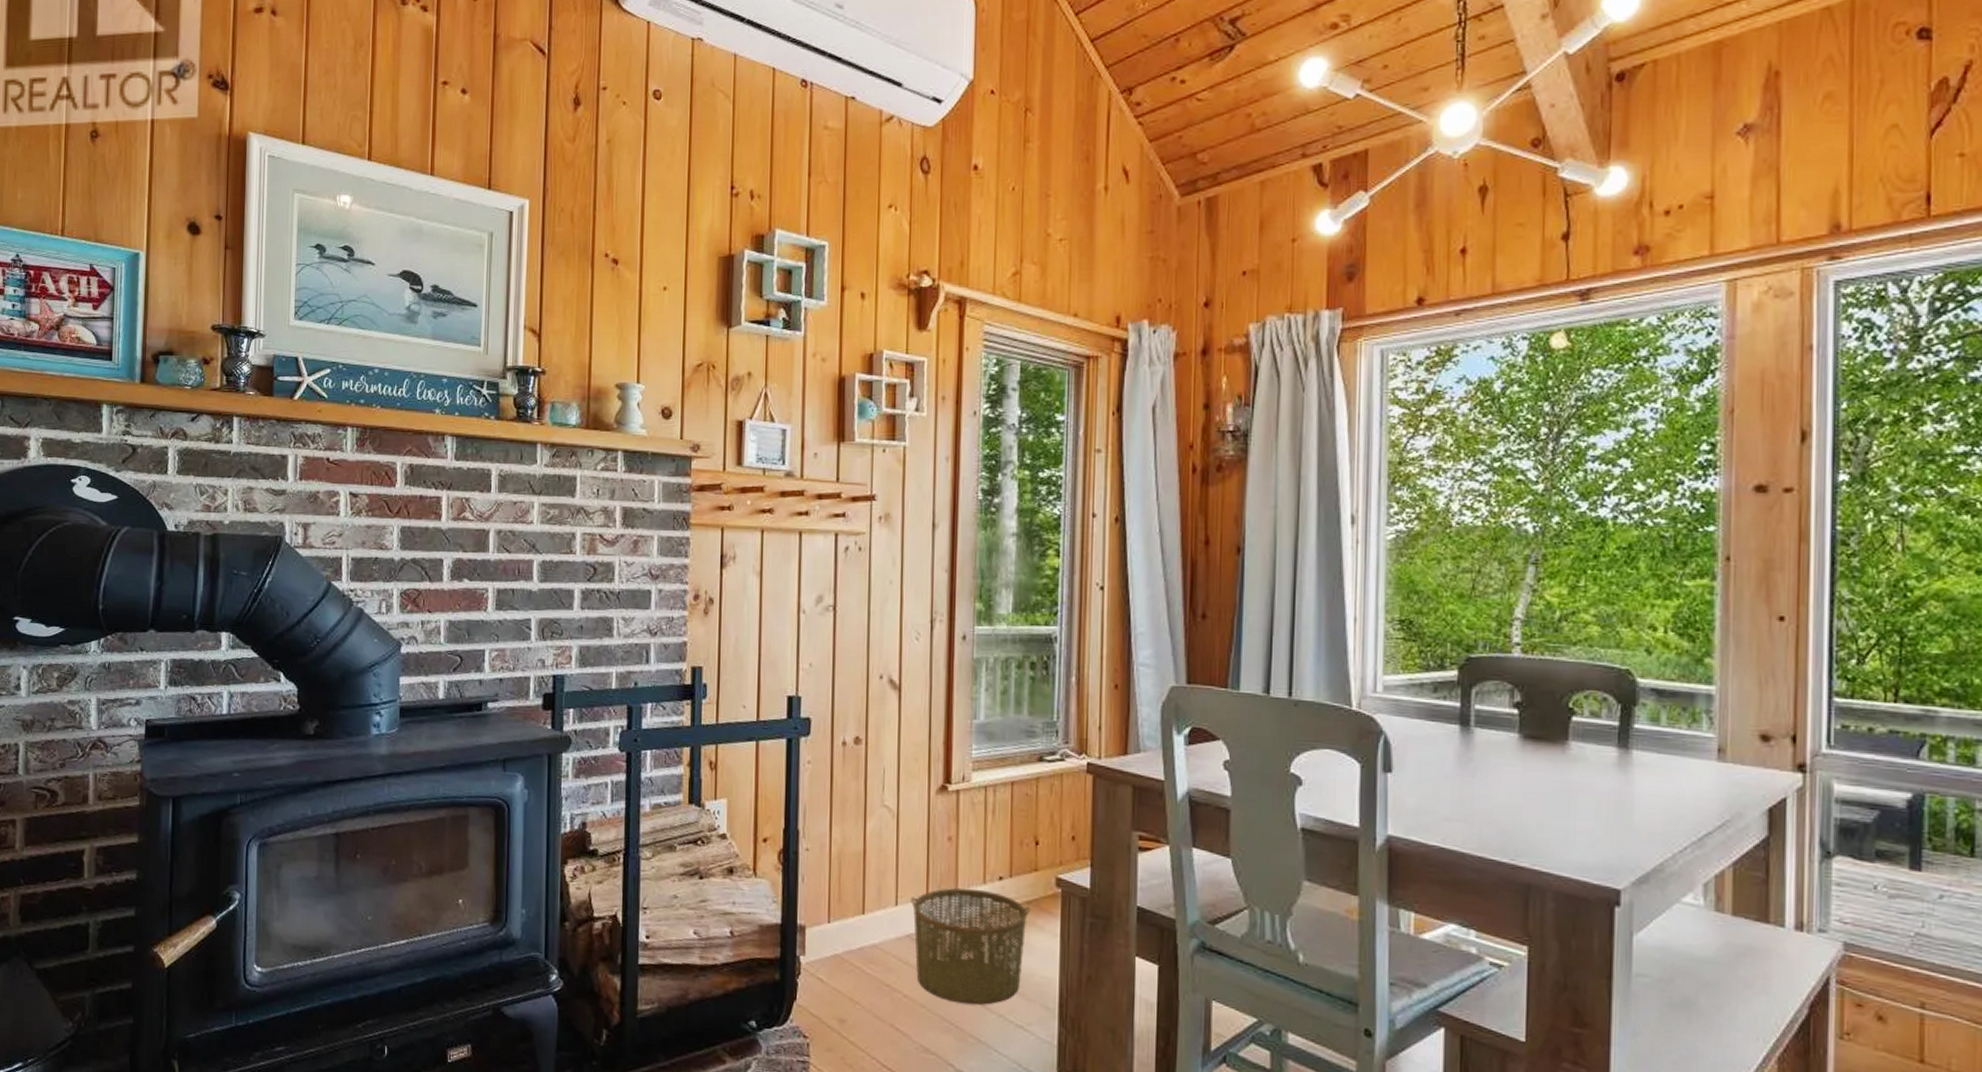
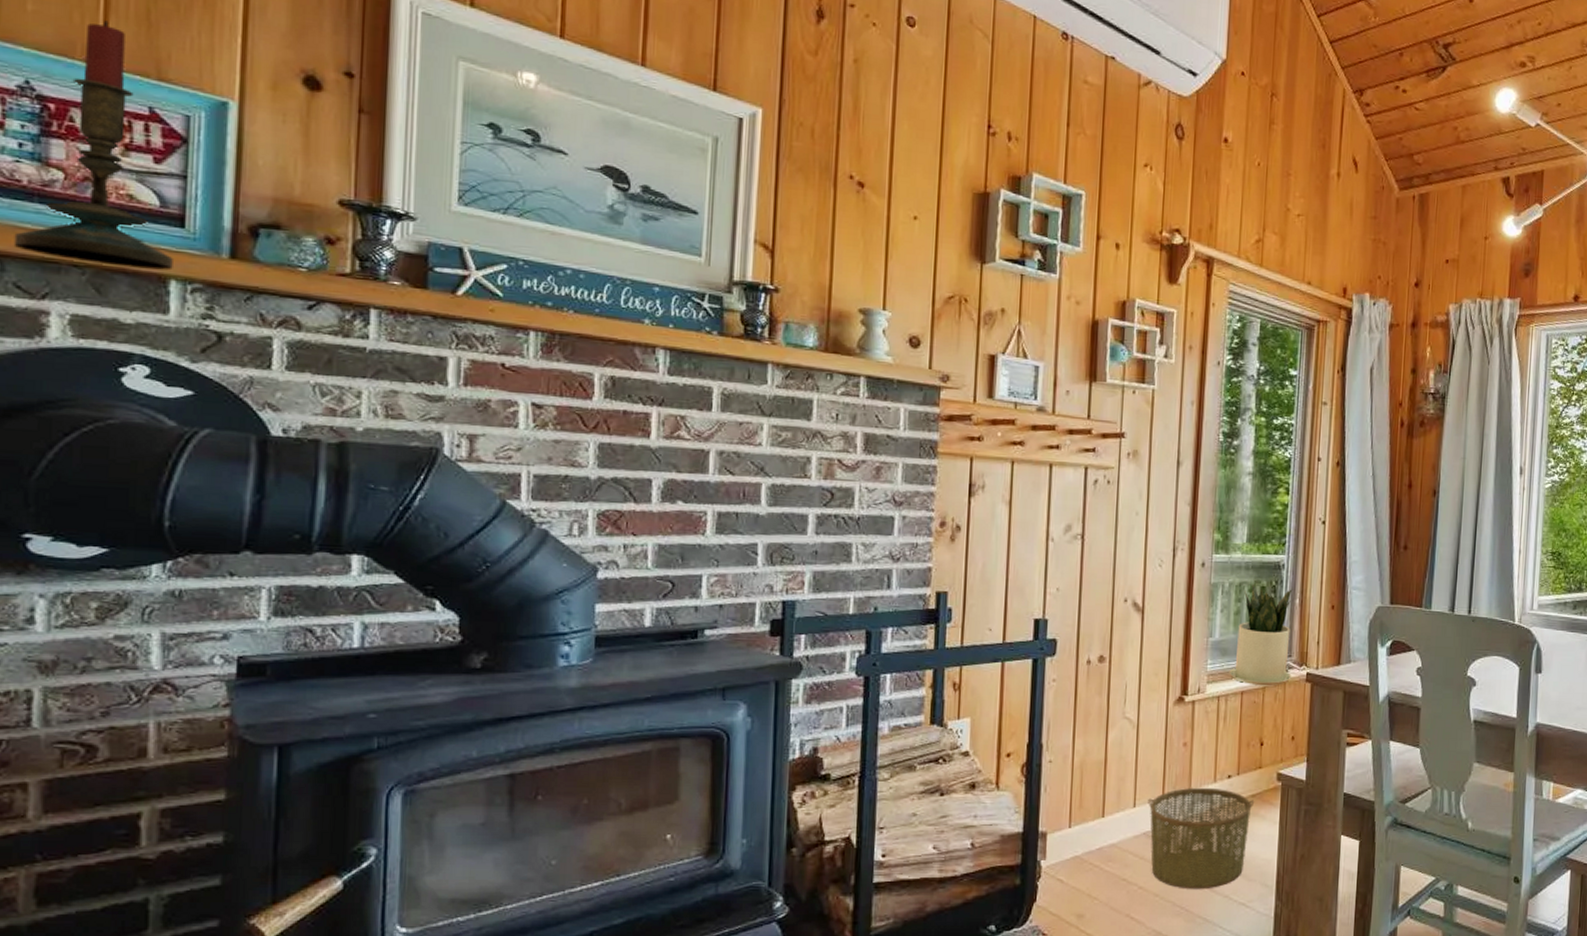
candle: none [9,199,105,397] -> present [13,20,173,271]
planter: none [997,660,1070,777] -> present [1229,584,1293,686]

